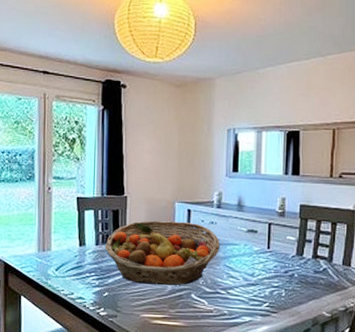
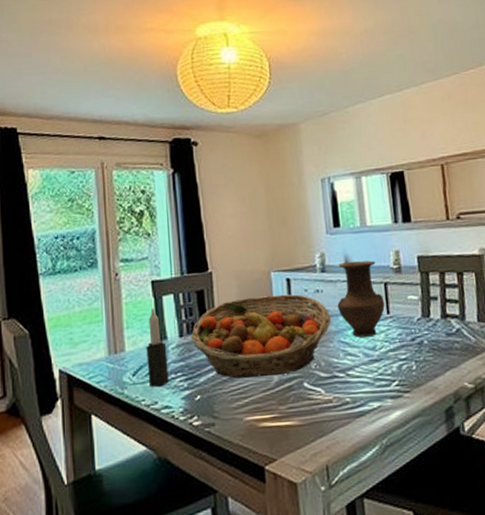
candle: none [68,219,85,281] -> present [146,308,169,387]
vase: none [227,202,266,265] -> present [337,260,385,338]

